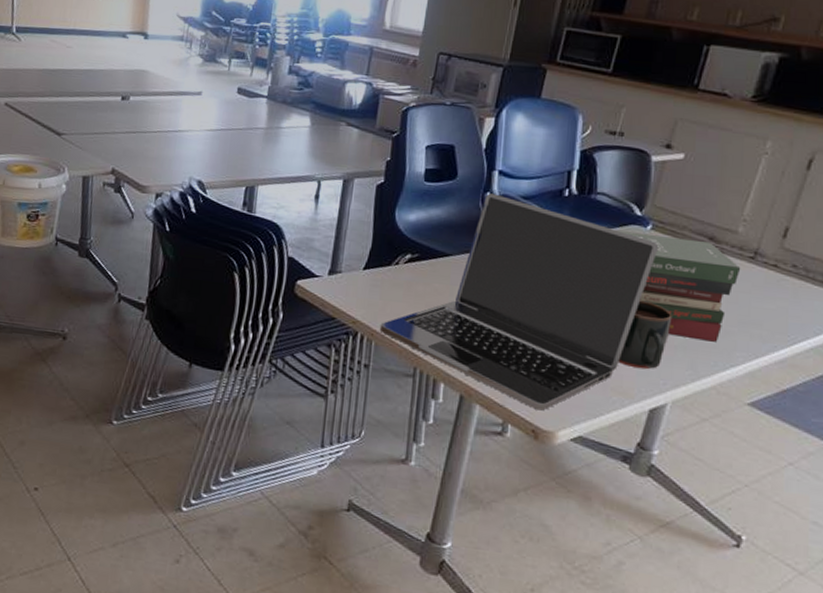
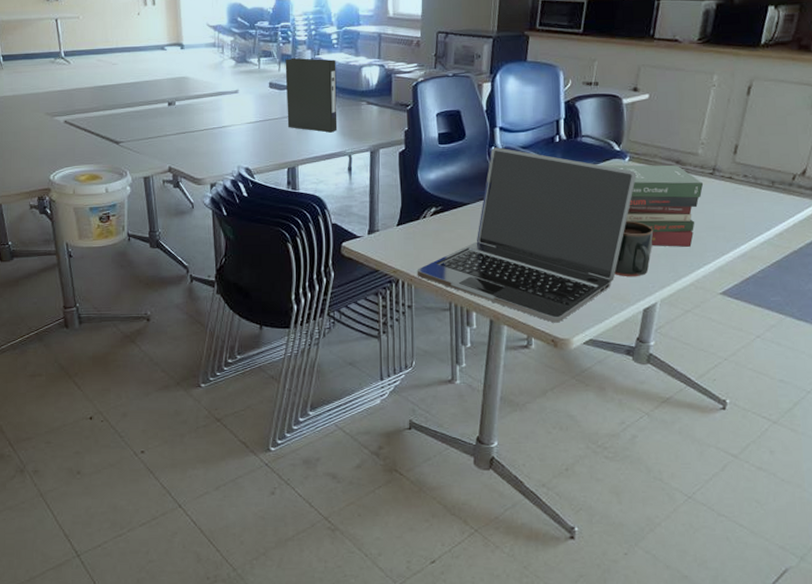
binder: none [252,62,317,153] -> present [285,57,338,133]

